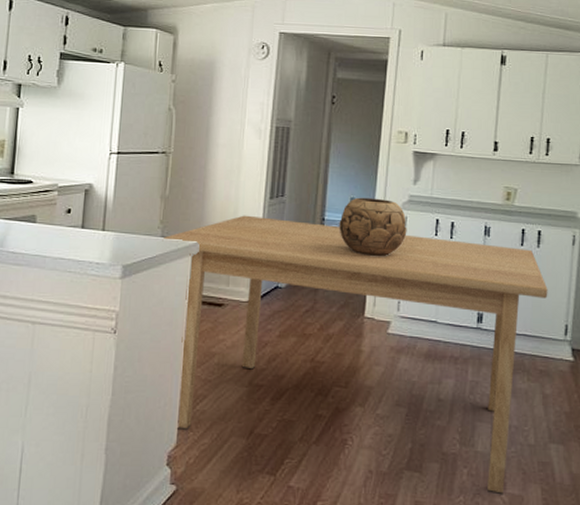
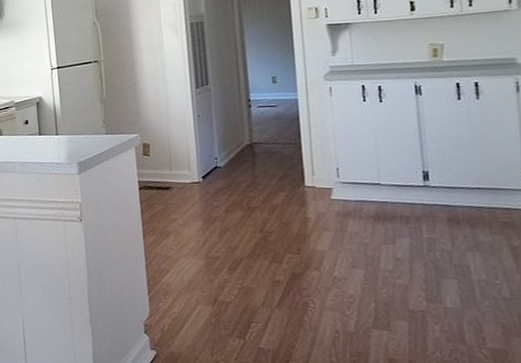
table: present [162,215,548,495] -> none [107,102,498,350]
decorative bowl: present [339,197,407,256] -> none [264,73,334,129]

